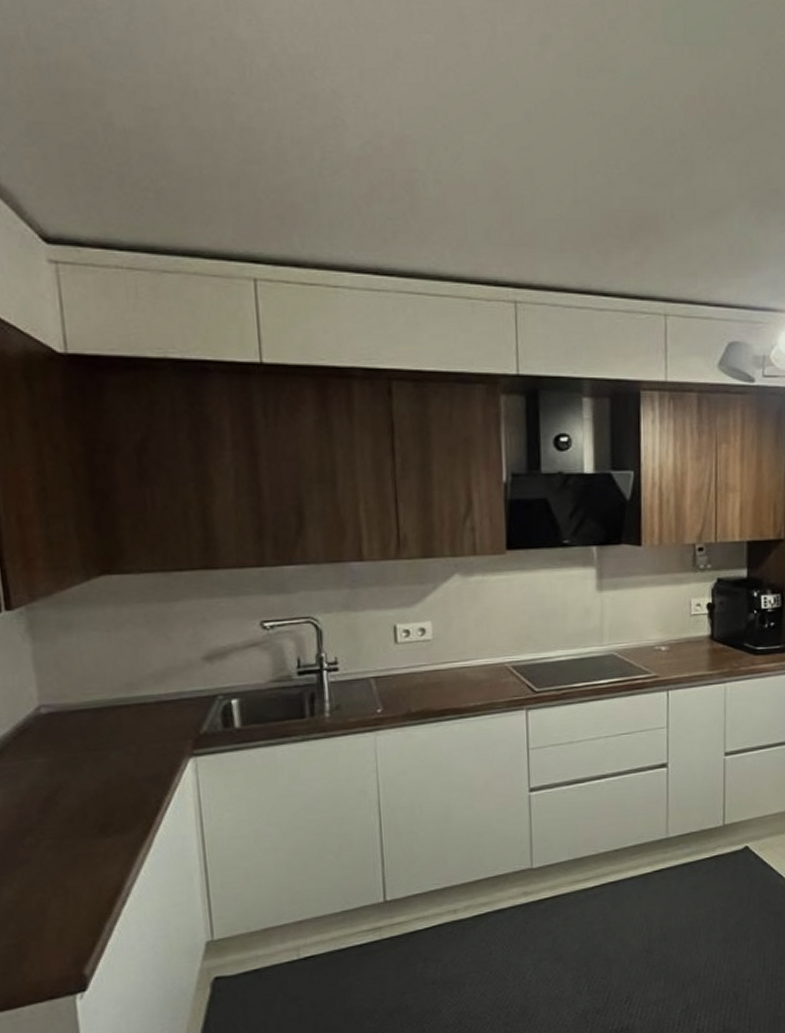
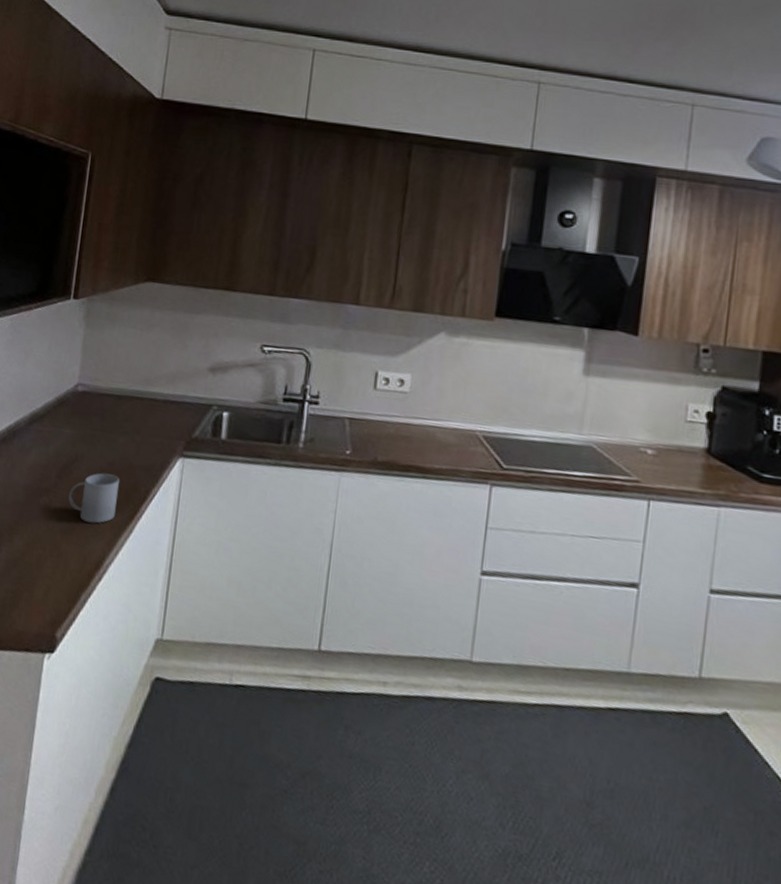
mug: none [60,793,126,851] -> present [68,473,120,524]

